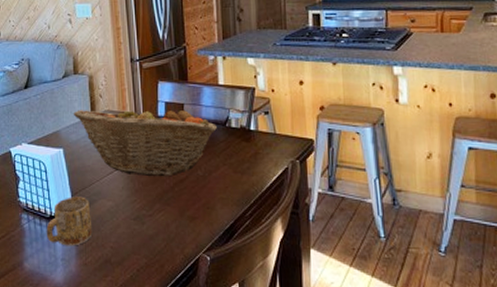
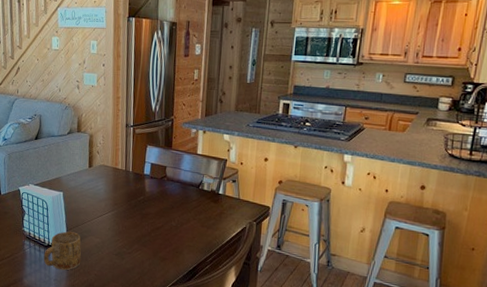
fruit basket: present [73,103,217,176] -> none [73,162,192,224]

